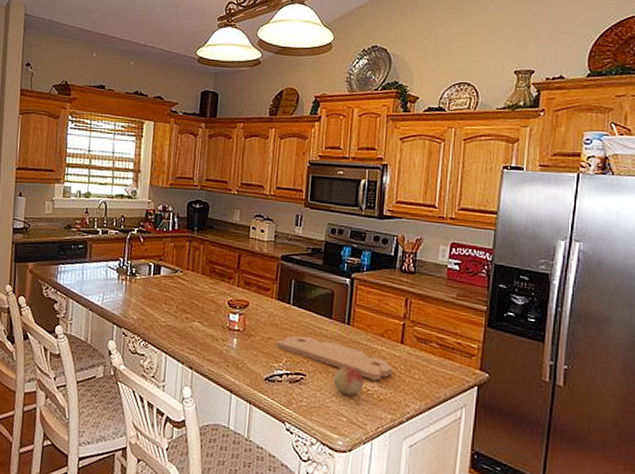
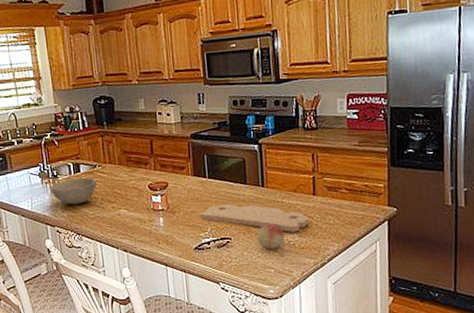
bowl: none [126,280,175,309] -> present [51,177,97,205]

